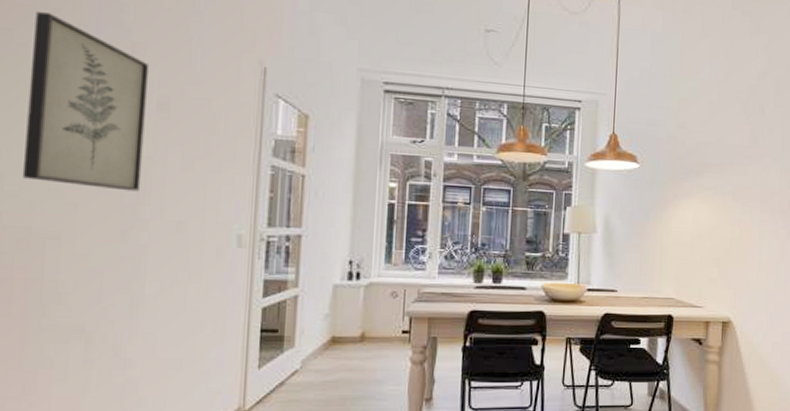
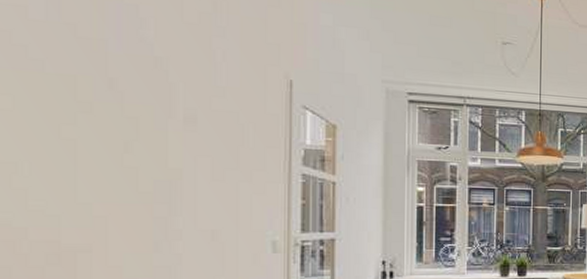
wall art: present [22,12,150,192] -> none [47,27,174,203]

